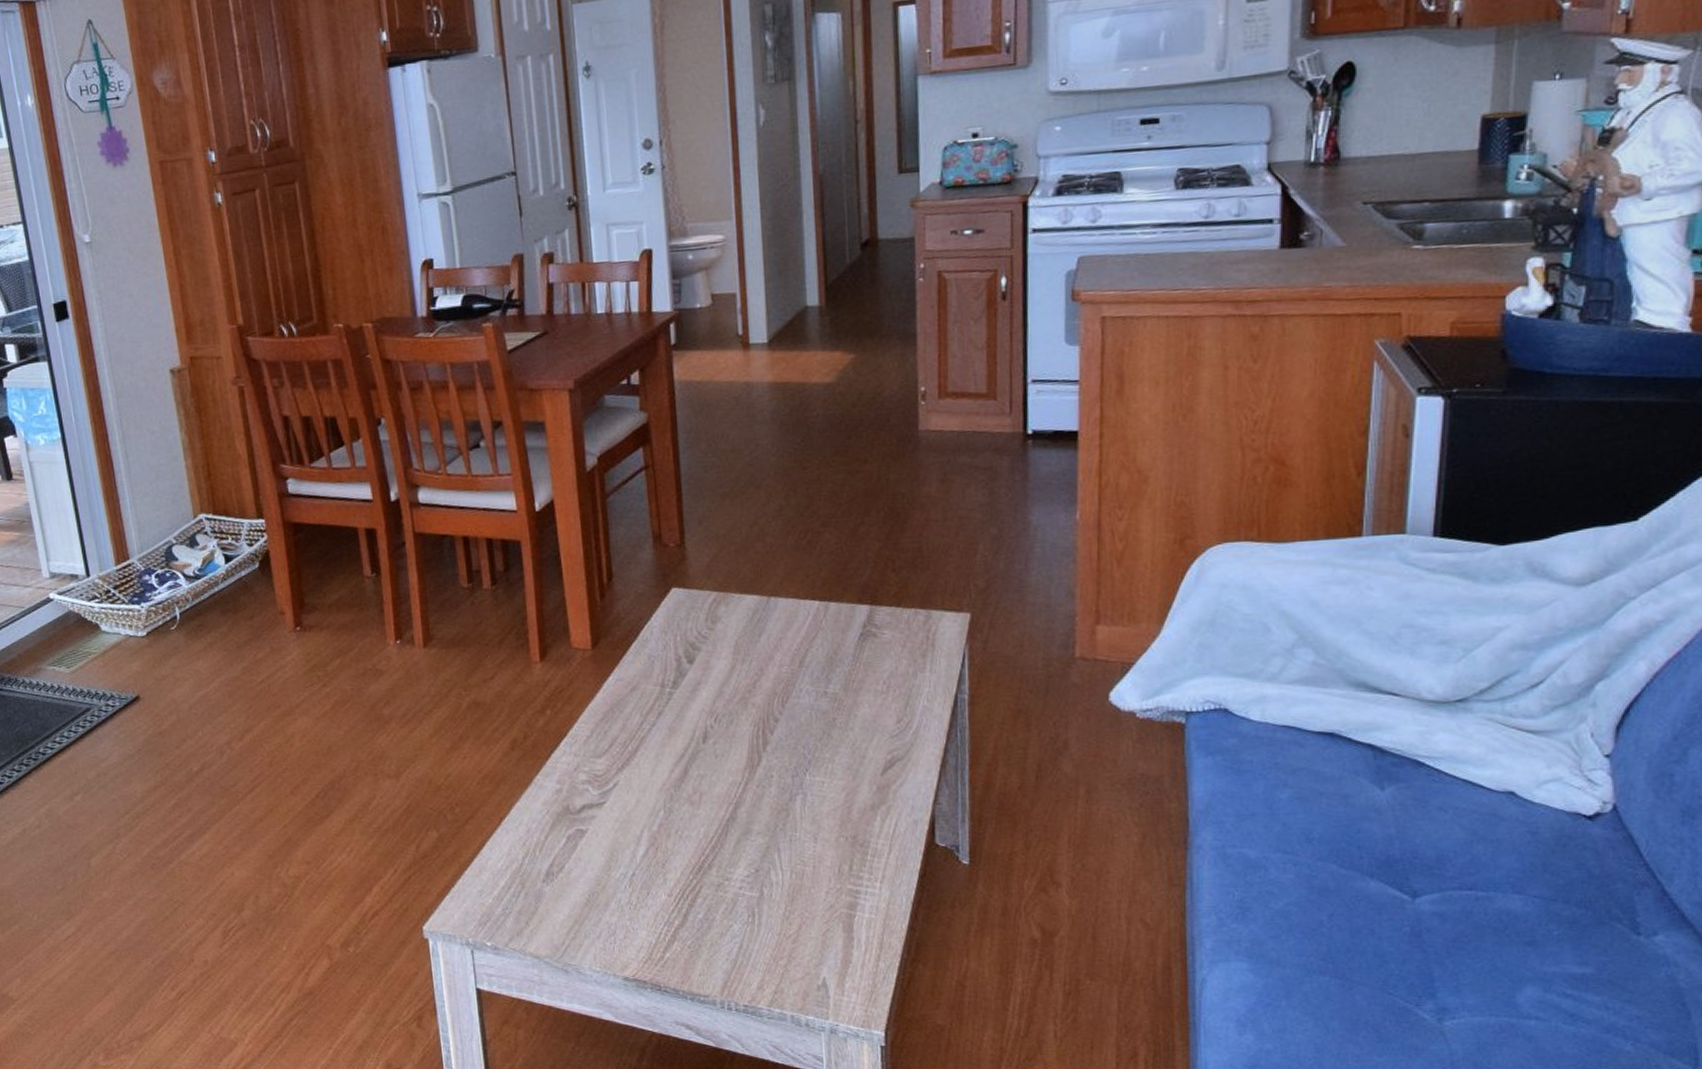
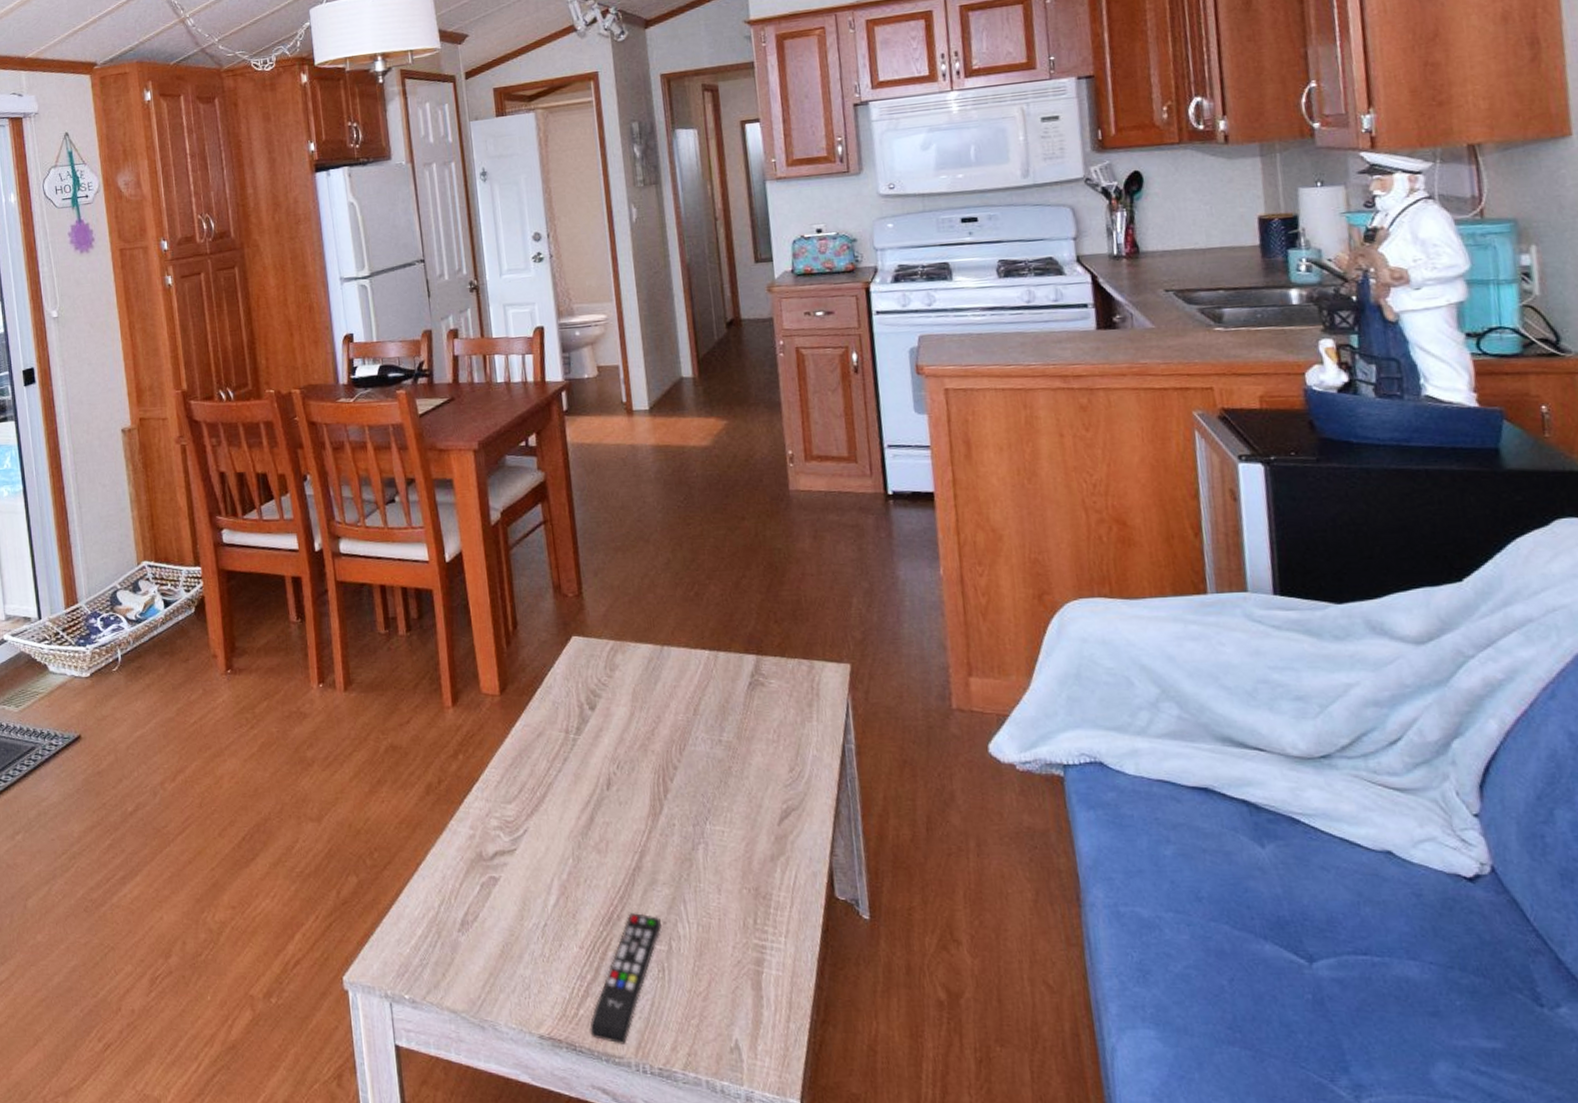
remote control: none [675,861,754,984] -> present [589,912,662,1044]

